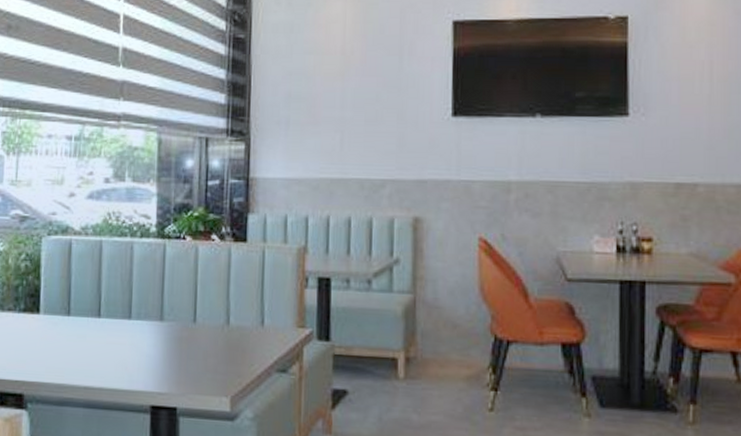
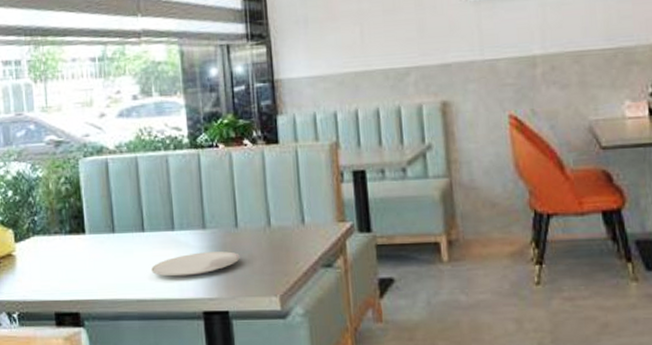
plate: none [103,344,195,368] -> present [151,251,240,277]

